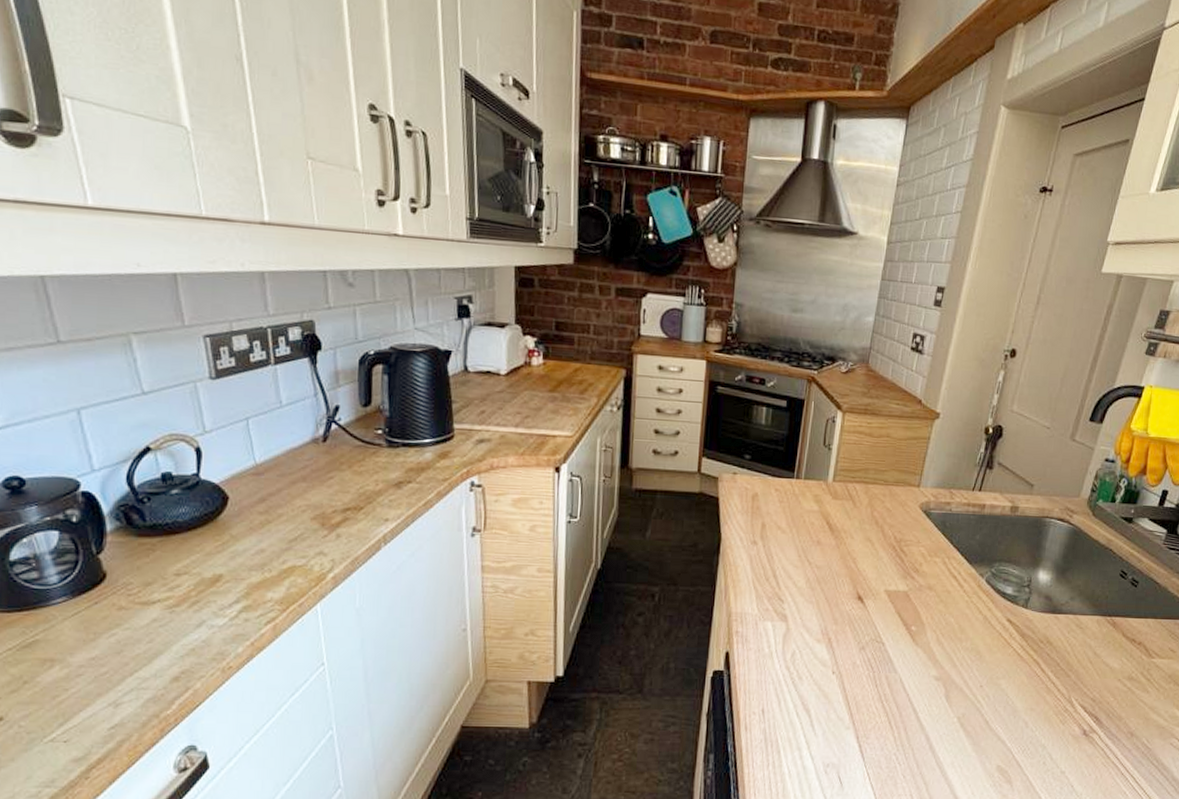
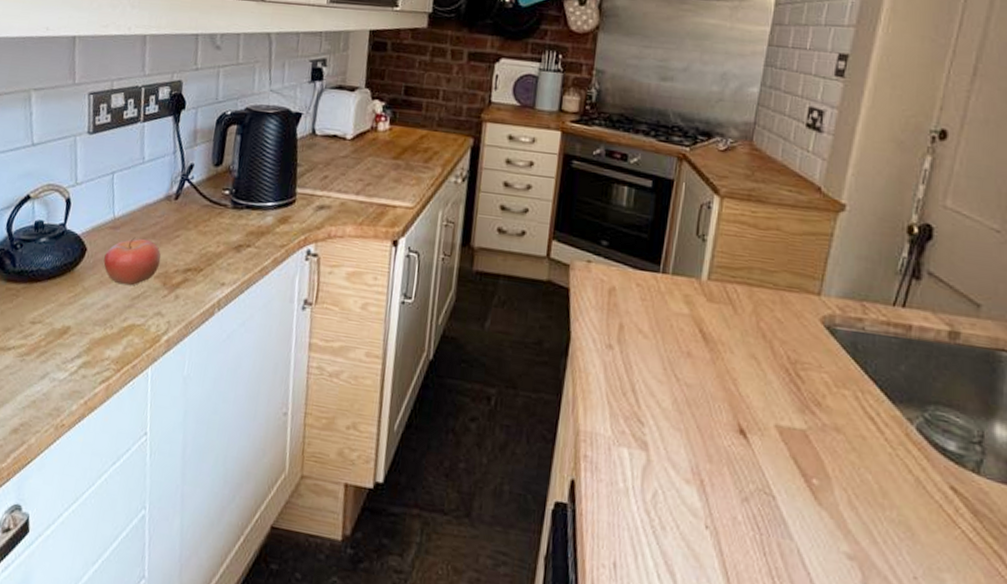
fruit: none [250,482,316,530] -> present [103,237,162,286]

